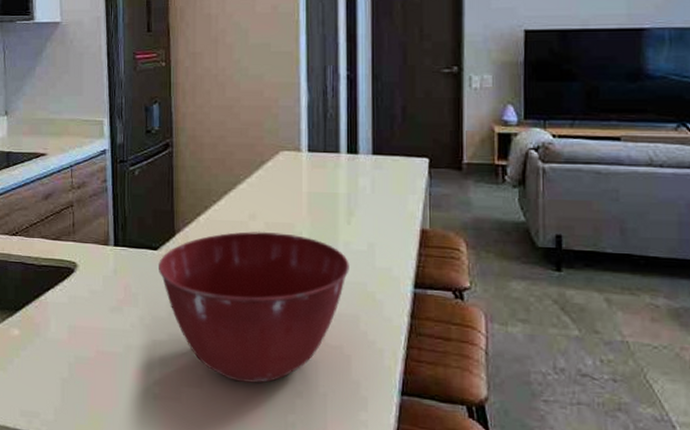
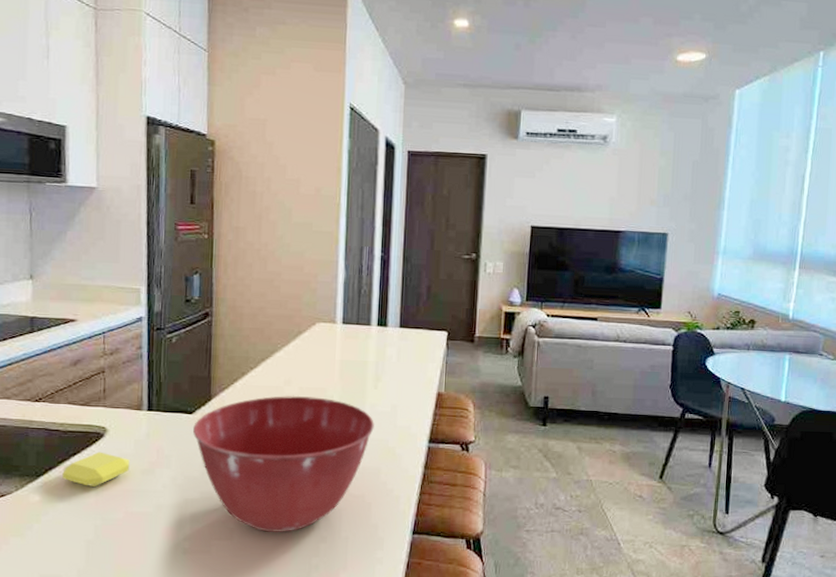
soap bar: none [38,287,99,324] -> present [62,451,130,488]

